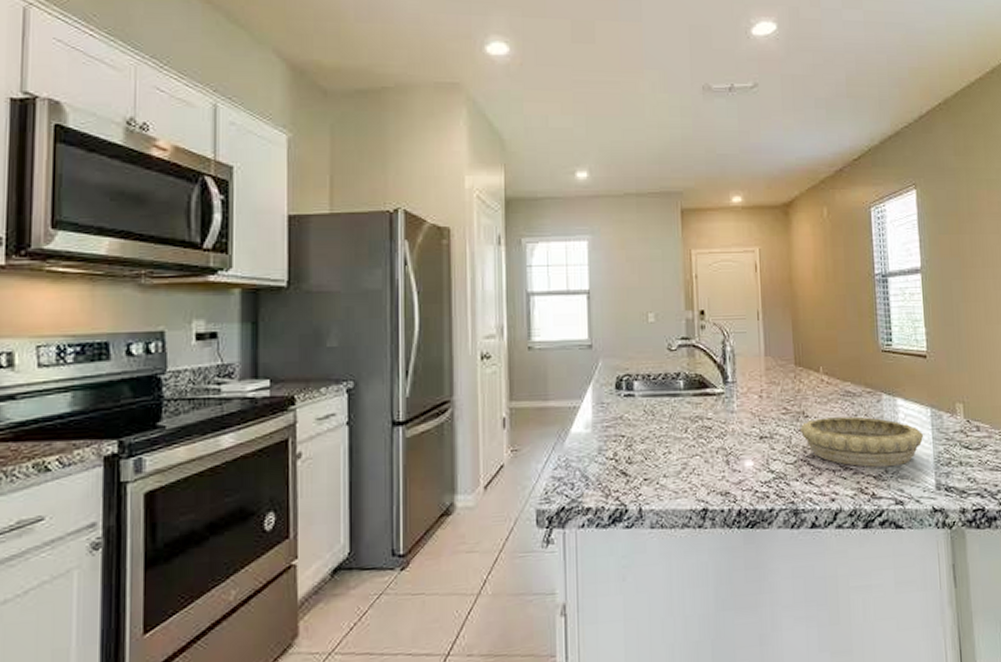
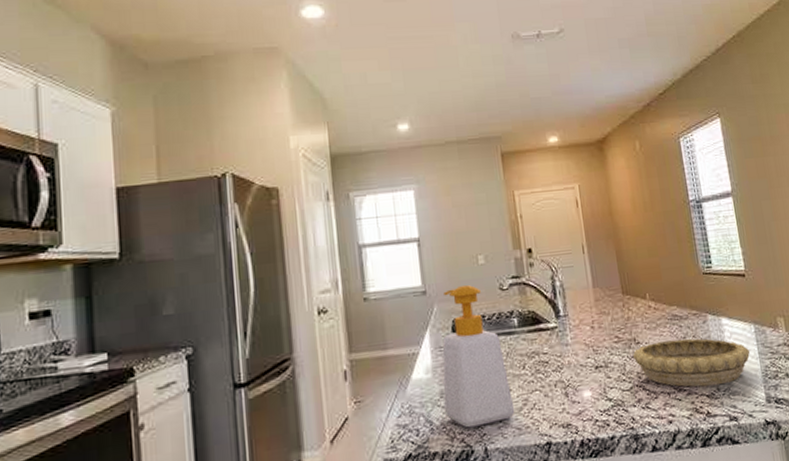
soap bottle: none [602,343,673,487] -> present [442,285,515,428]

